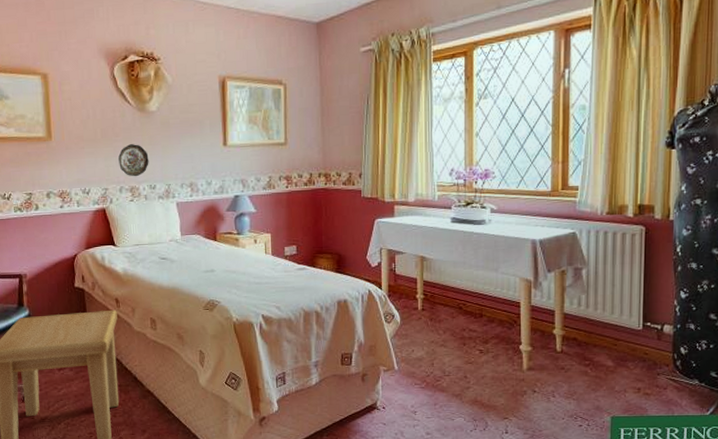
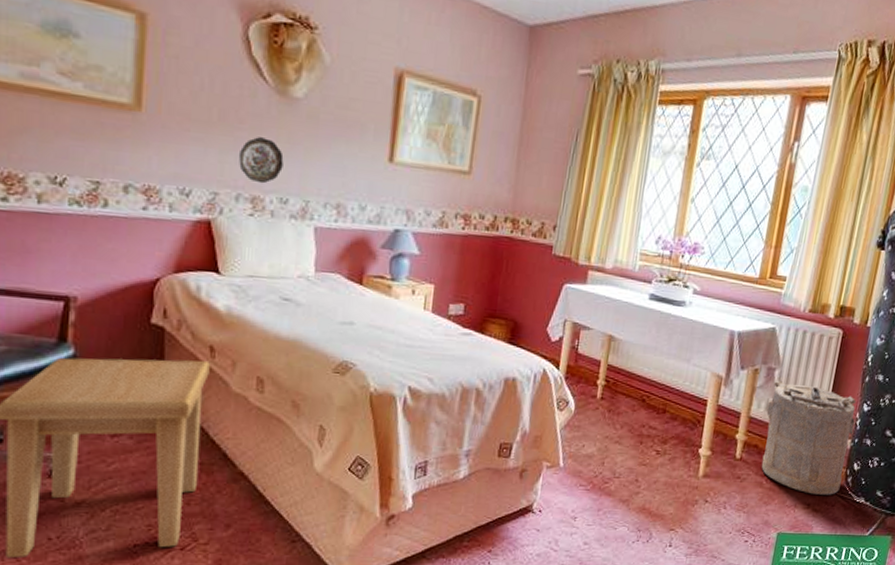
laundry hamper: none [580,278,676,379] -> present [761,380,857,495]

